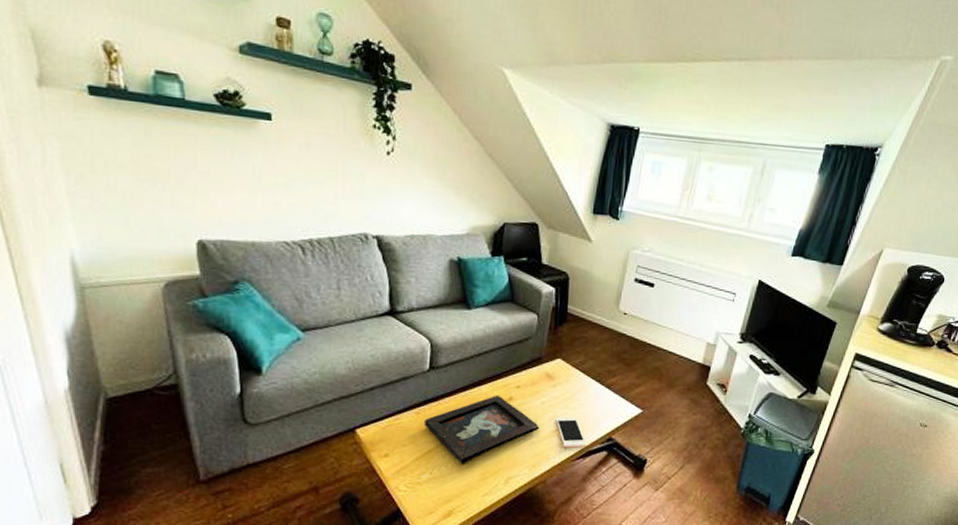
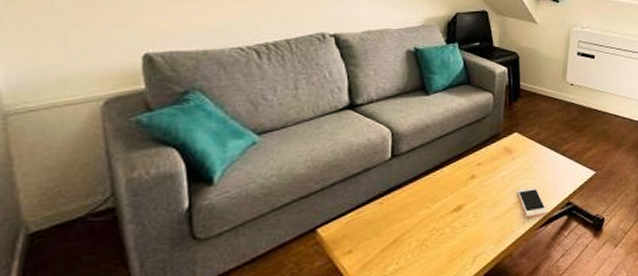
decorative tray: present [424,394,540,465] -> none [389,174,502,250]

